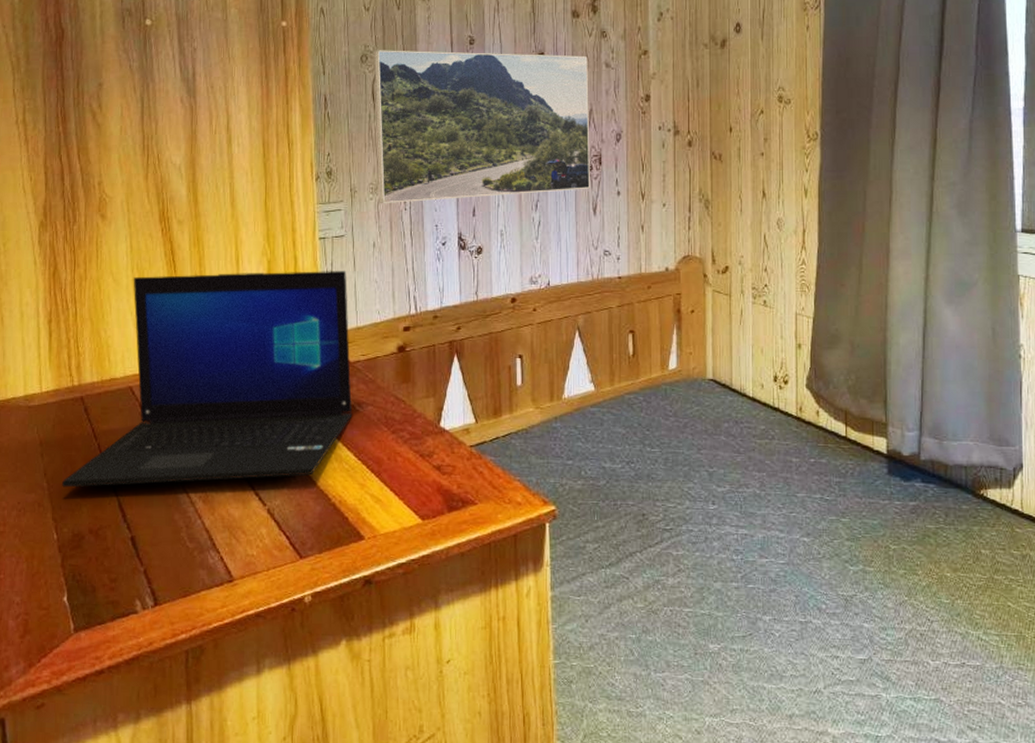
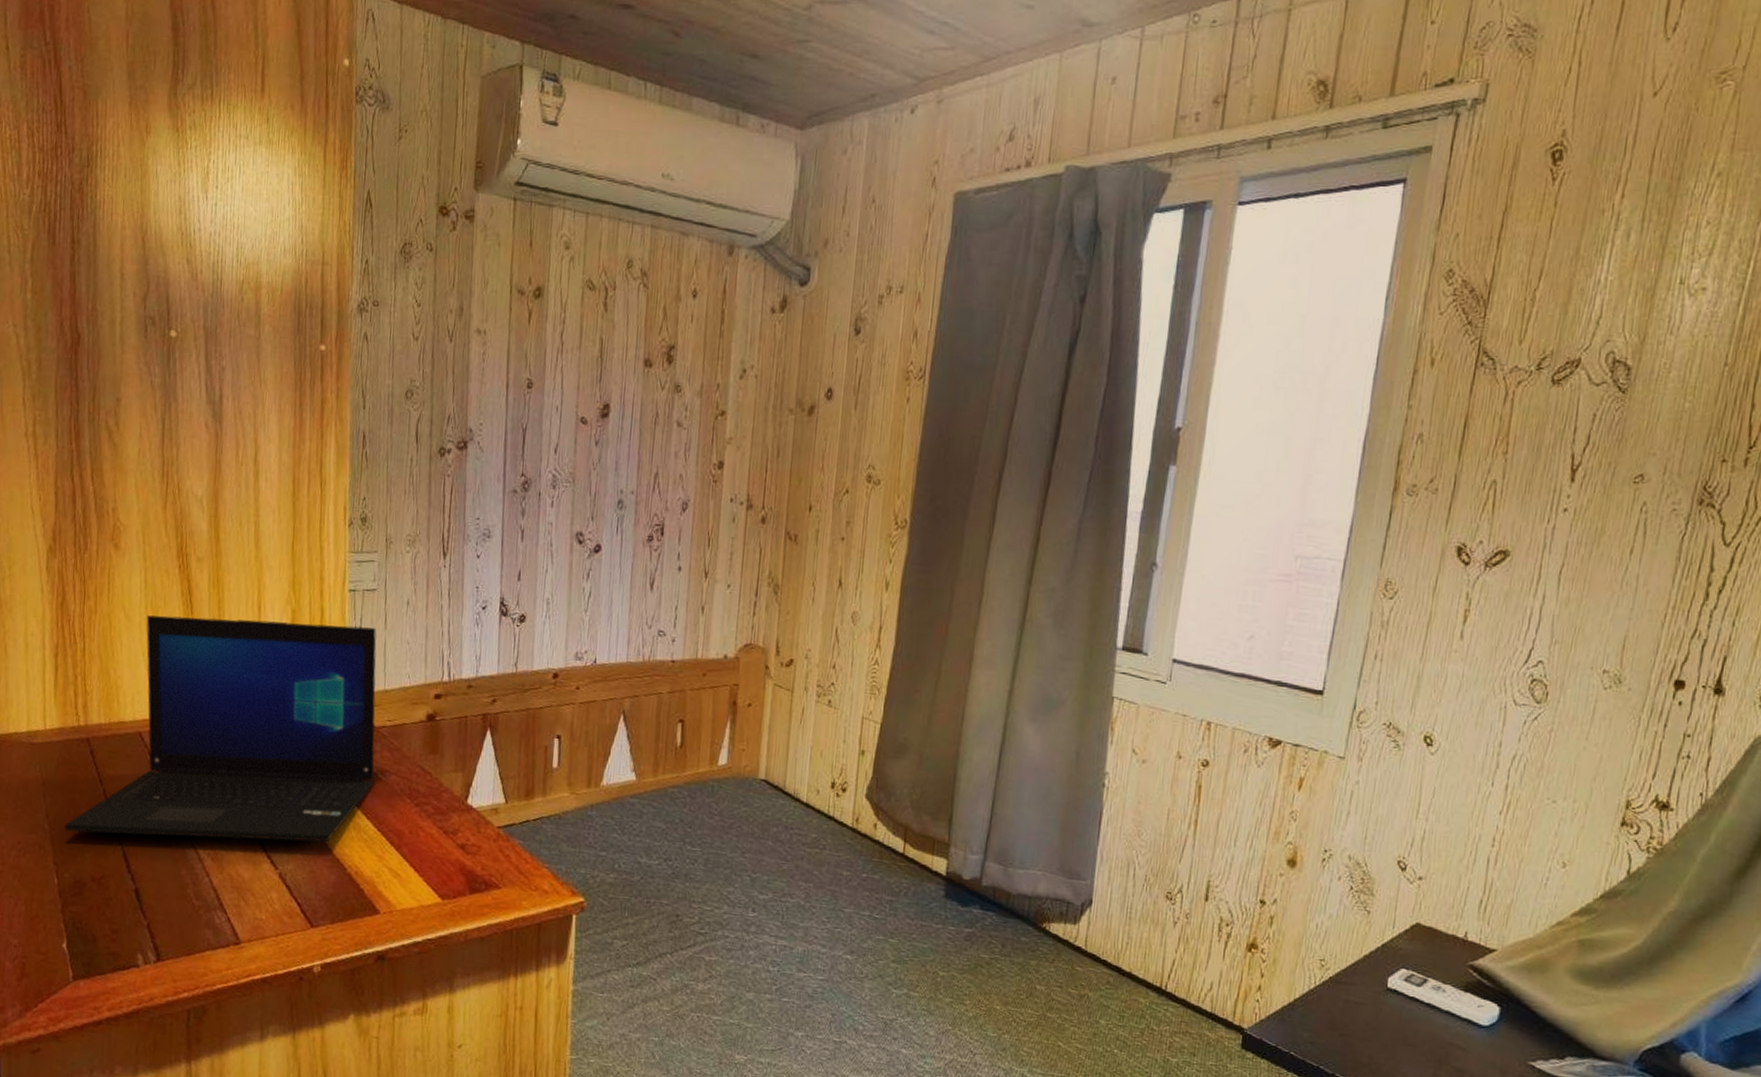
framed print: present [373,50,590,204] -> none [416,386,658,562]

